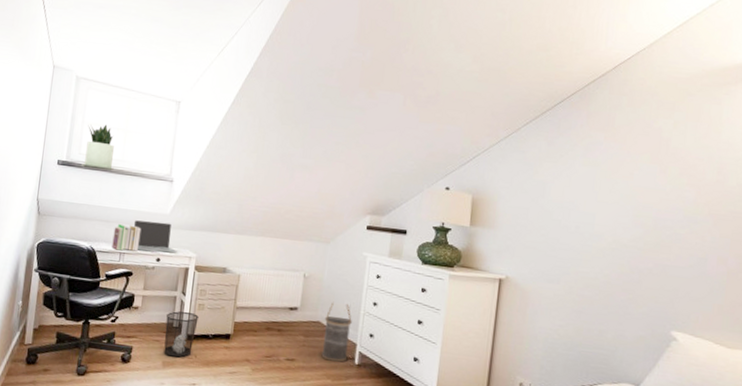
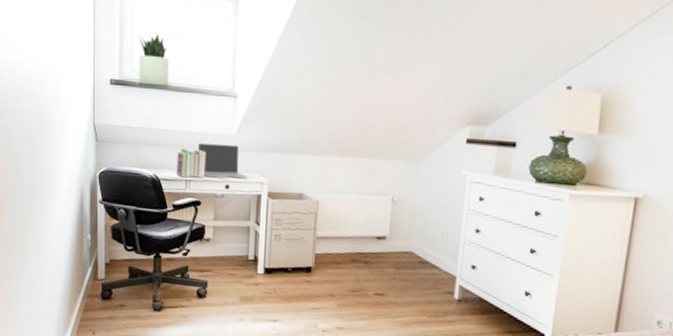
waste bin: present [164,311,199,358] -> none [240,243,276,293]
basket: present [321,301,352,362] -> none [415,228,450,297]

